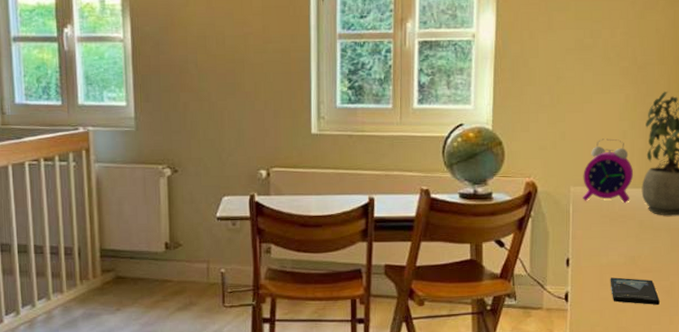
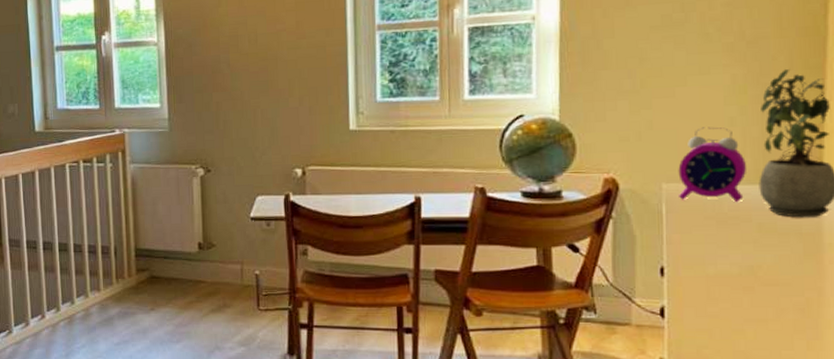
smartphone: present [610,277,660,306] -> none [720,290,792,327]

